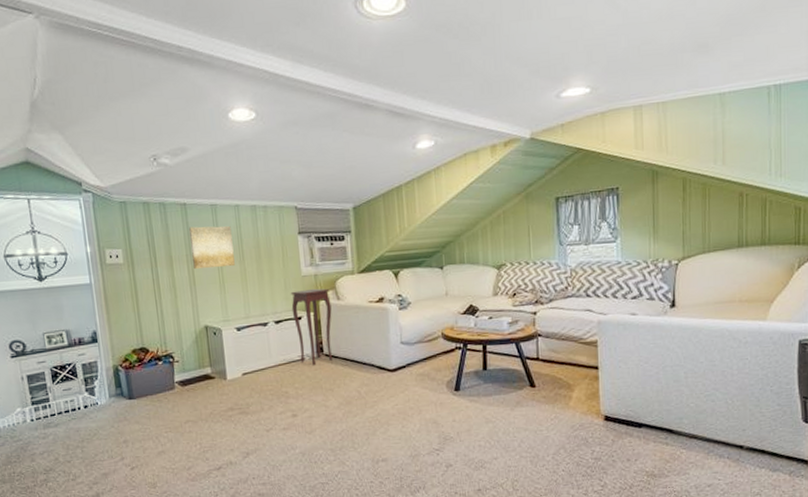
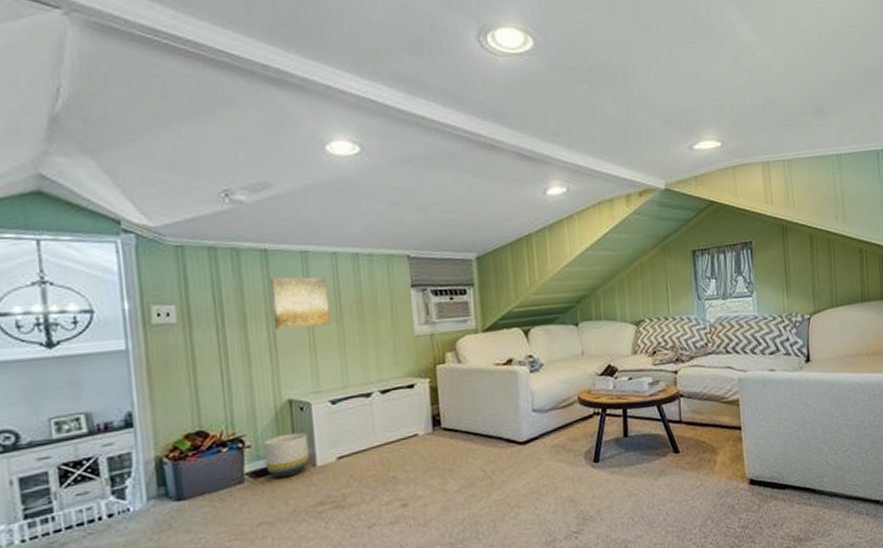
planter: none [187,352,222,387] -> present [263,432,310,478]
side table: present [290,288,333,366] -> none [400,350,453,443]

